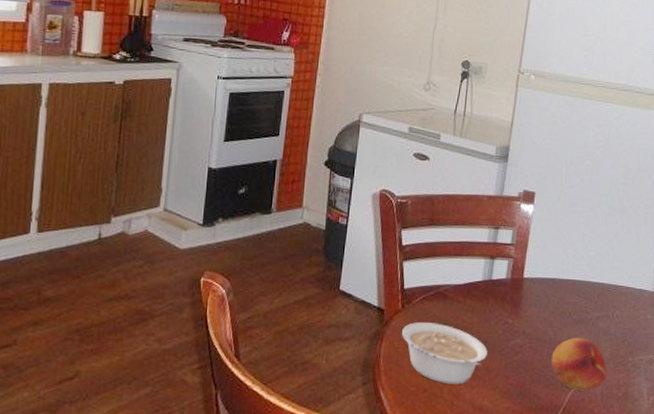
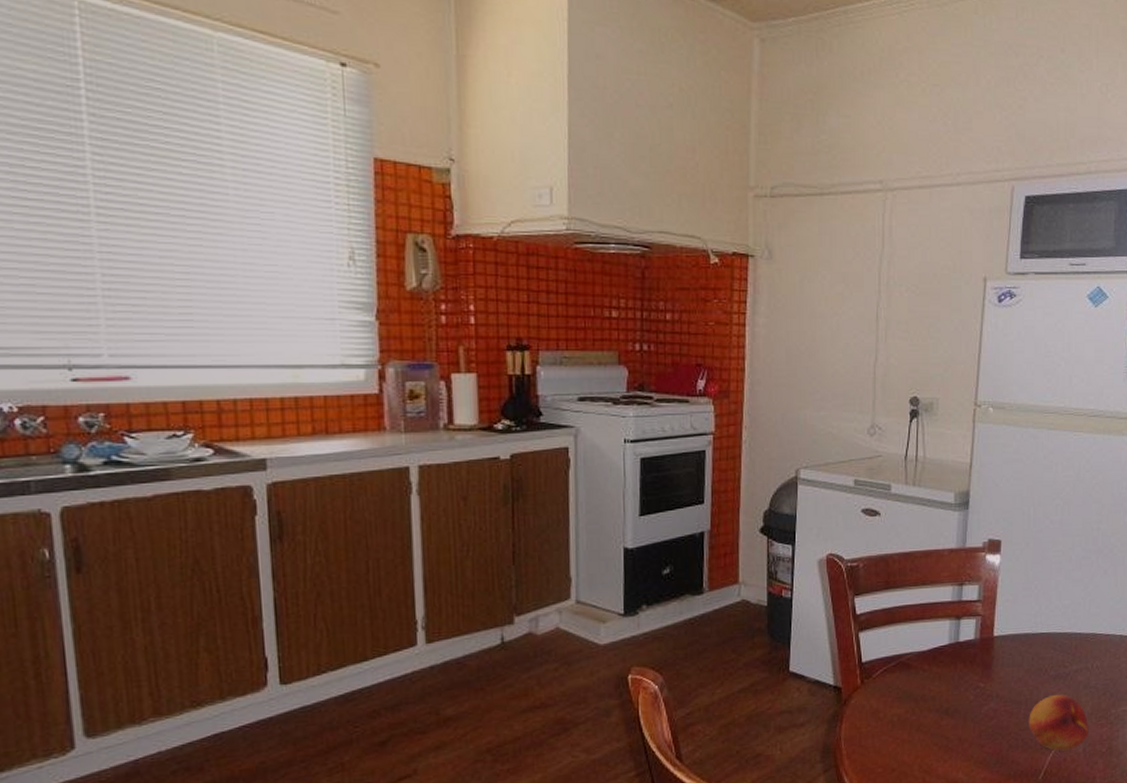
legume: present [402,322,488,385] -> none [863,696,960,761]

